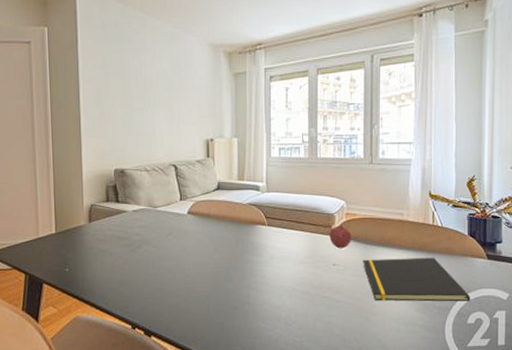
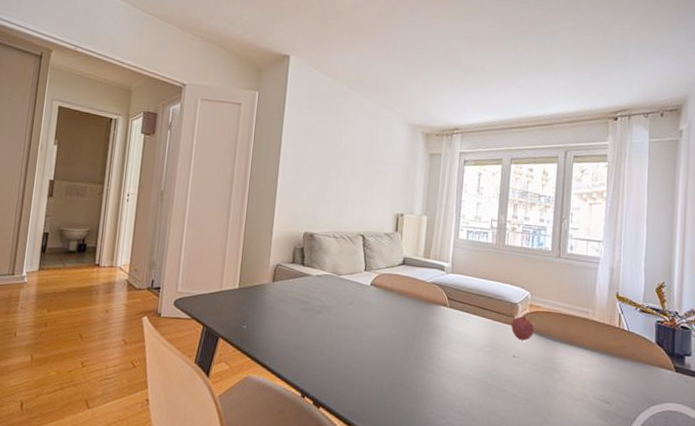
notepad: present [363,257,471,302] -> none [544,355,656,415]

